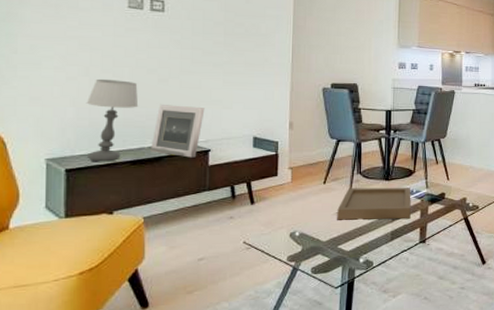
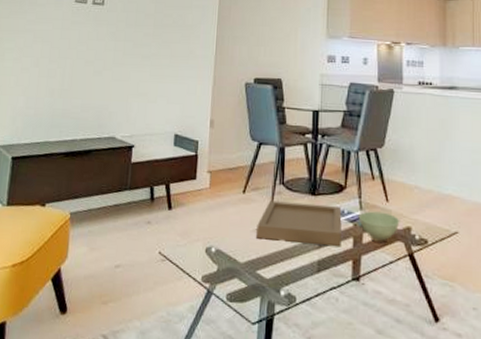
table lamp: present [86,78,139,162] -> none [30,69,77,152]
picture frame: present [151,103,205,158] -> none [82,95,132,153]
bowl: none [425,188,458,212] -> present [358,211,400,243]

